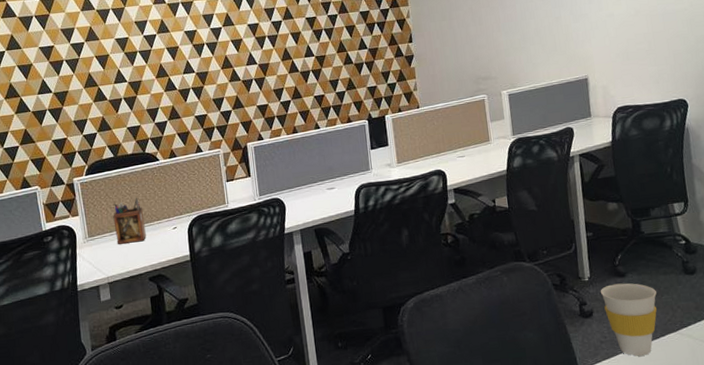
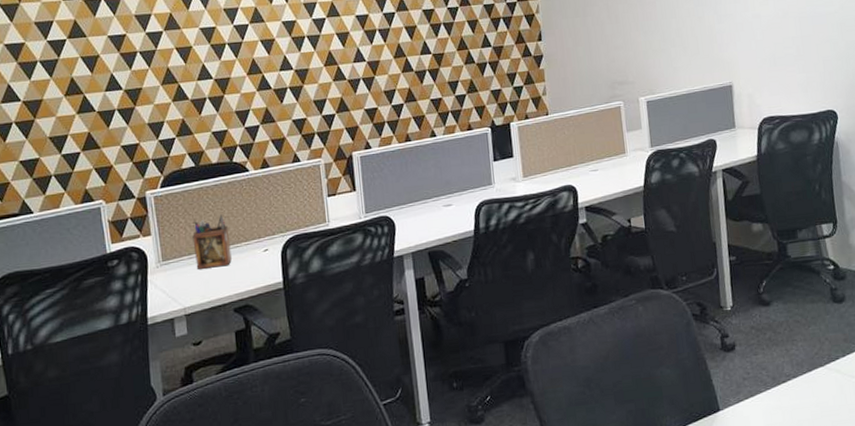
cup: present [600,283,657,356] -> none [743,312,803,394]

